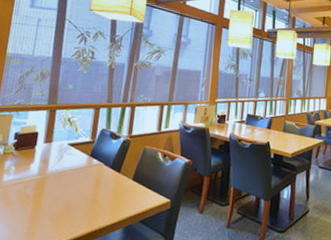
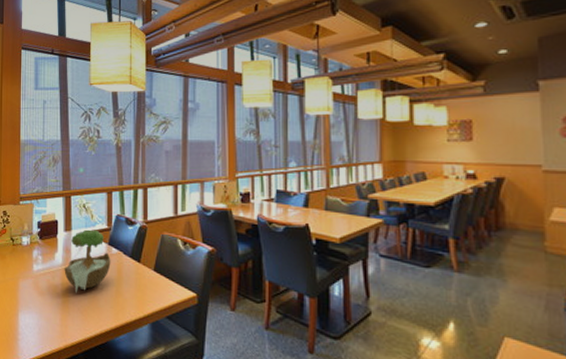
flower: none [38,141,91,202] -> present [64,229,111,293]

